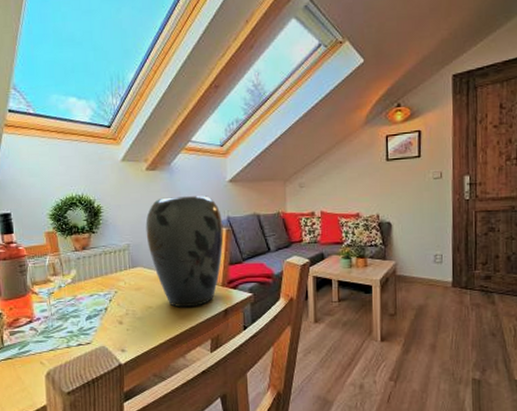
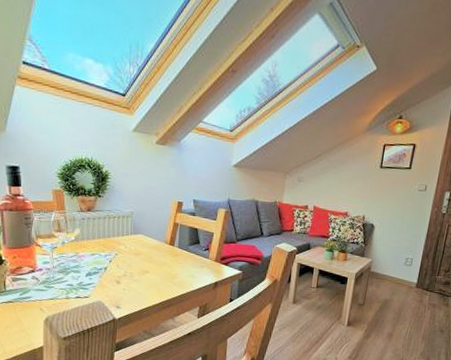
vase: present [145,196,224,308] -> none [150,173,223,277]

